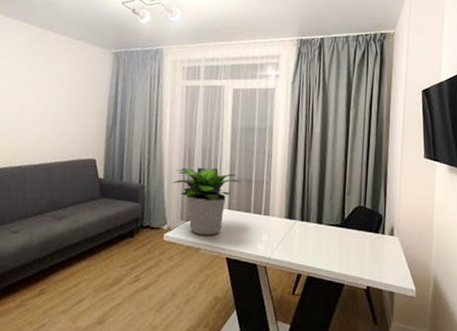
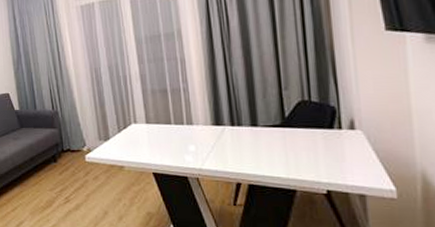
potted plant: present [172,167,242,236] -> none [84,84,156,153]

